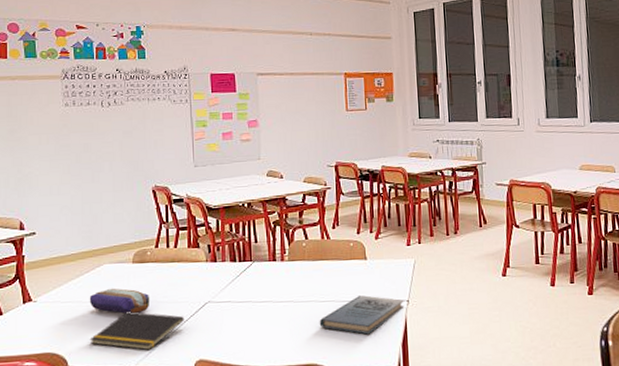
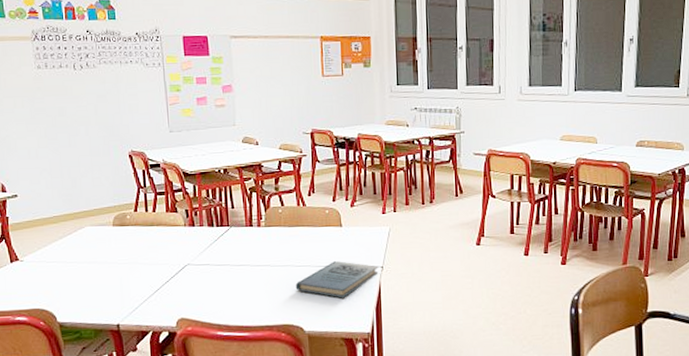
pencil case: present [89,288,150,314] -> none [73,249,132,275]
notepad: present [89,311,184,351] -> none [76,272,165,309]

